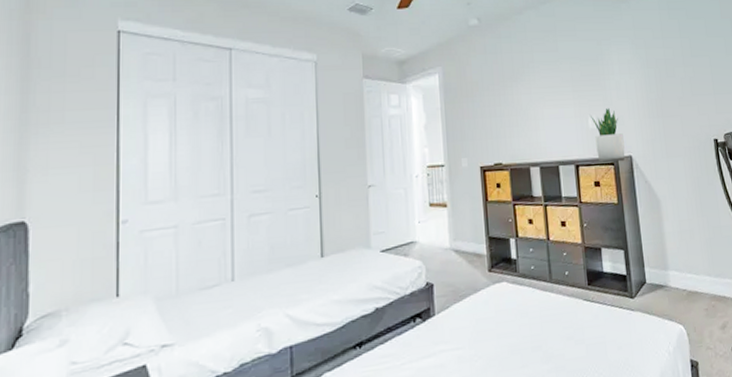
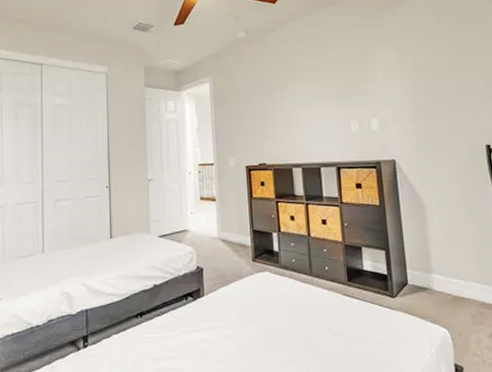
planter: present [589,107,625,163] -> none [352,112,388,165]

